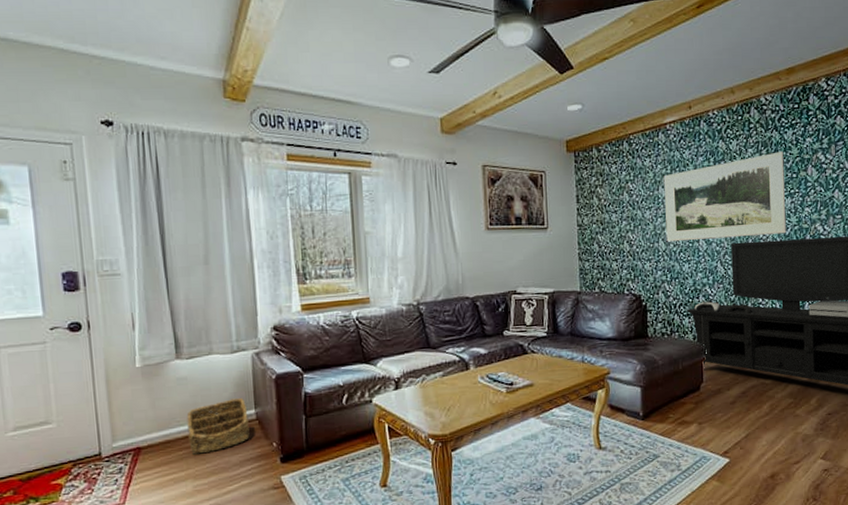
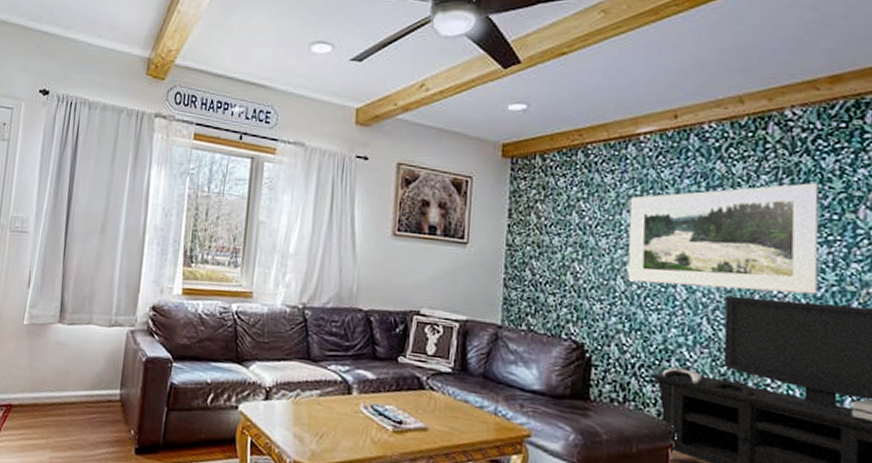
basket: present [186,398,250,455] -> none [54,374,113,425]

